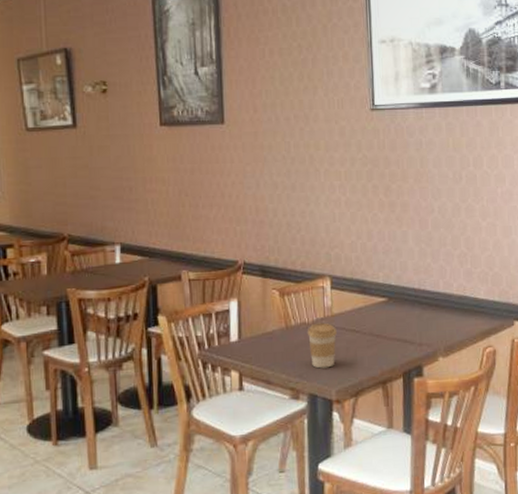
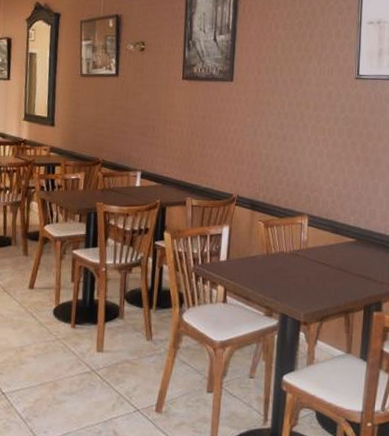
coffee cup: present [307,322,337,369] -> none [284,253,310,293]

